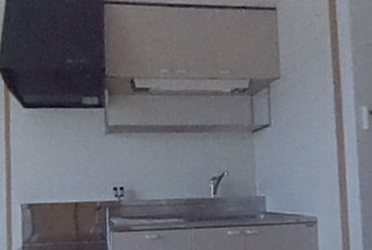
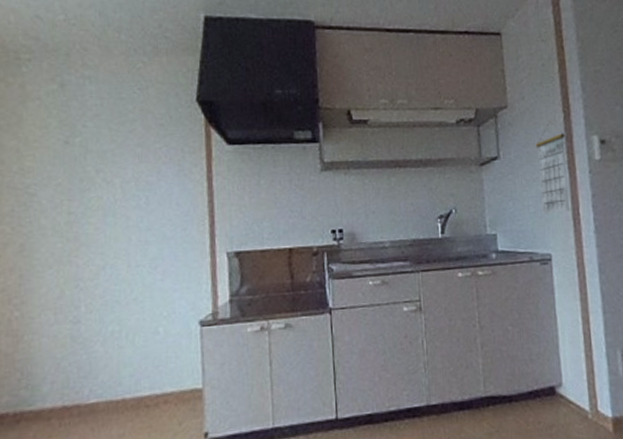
calendar: none [305,92,337,180] -> present [535,121,570,214]

